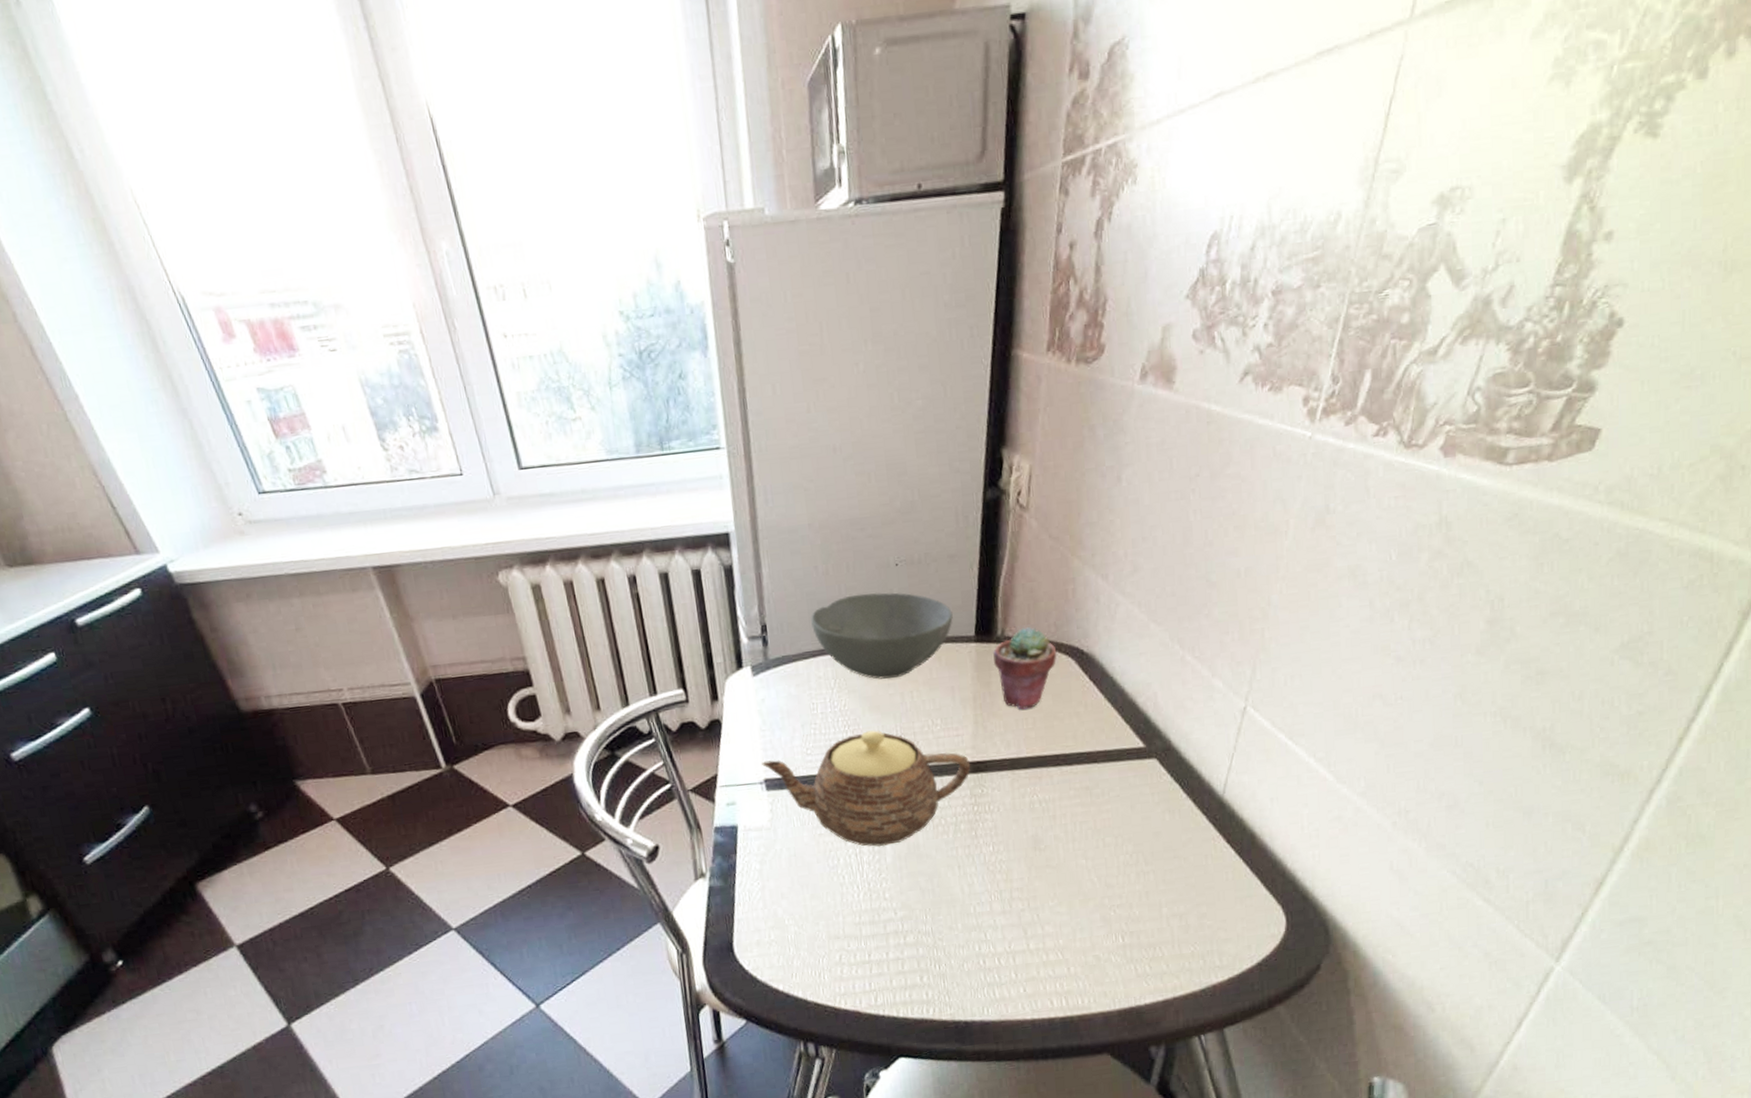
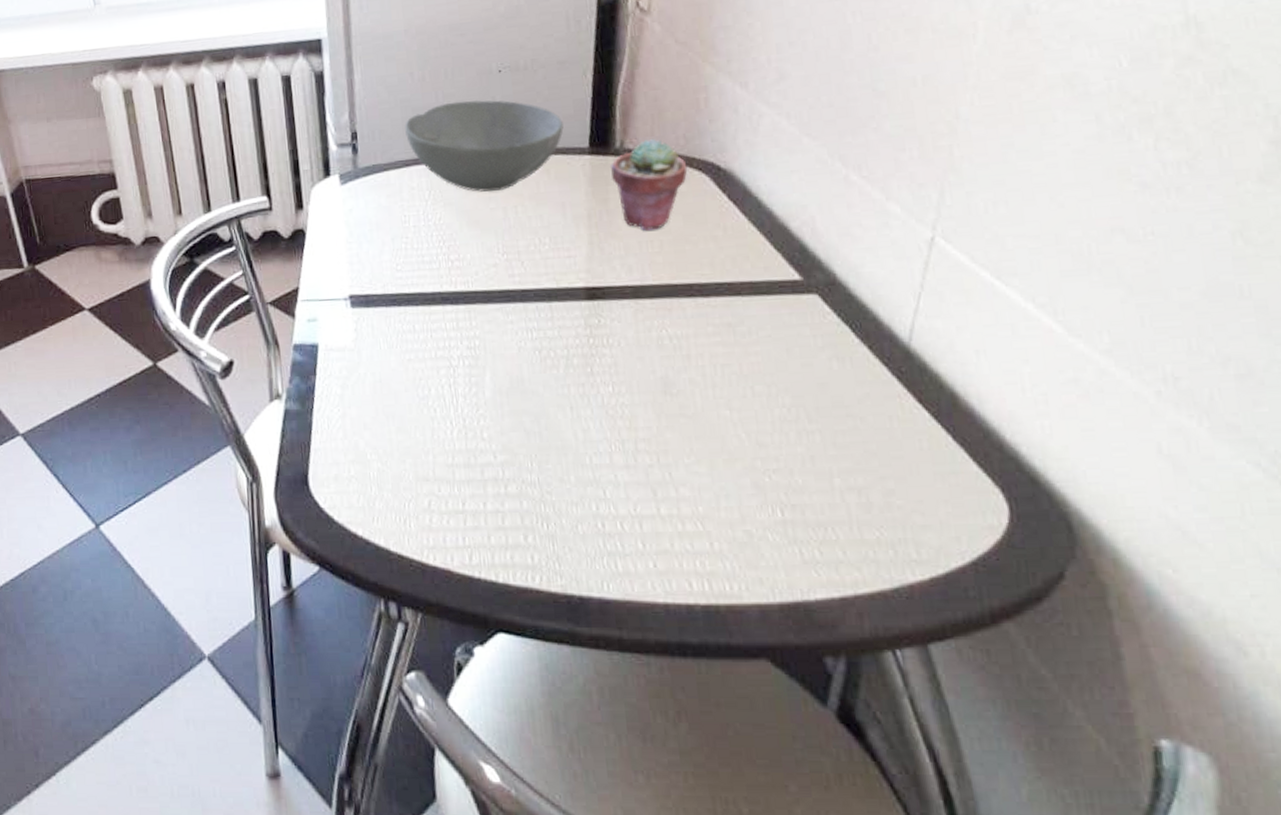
teapot: present [762,730,971,847] -> none [347,247,585,379]

